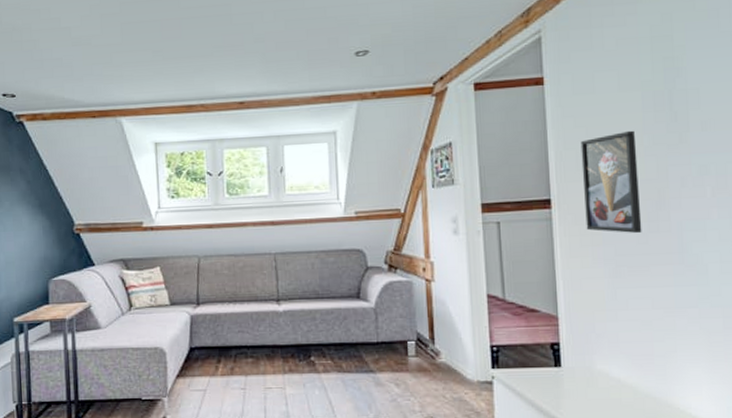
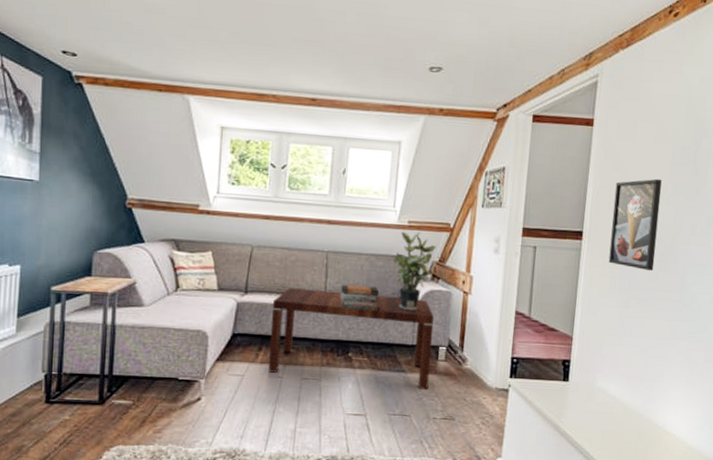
coffee table: none [225,292,402,390] -> present [267,288,435,390]
book stack: none [293,284,335,310] -> present [340,284,379,311]
potted plant: none [345,222,389,306] -> present [394,232,436,311]

